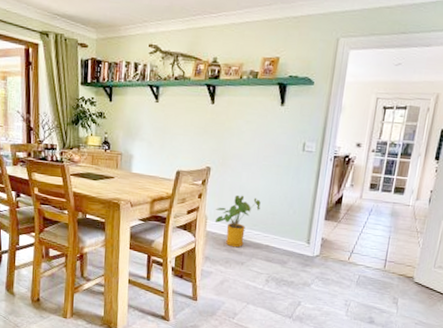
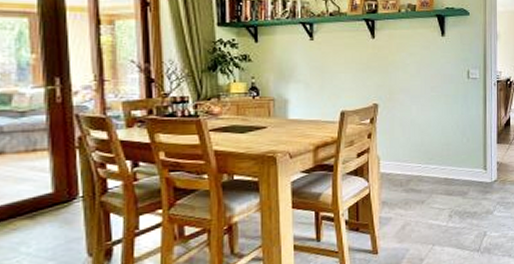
house plant: present [214,195,261,248] -> none [388,129,434,186]

